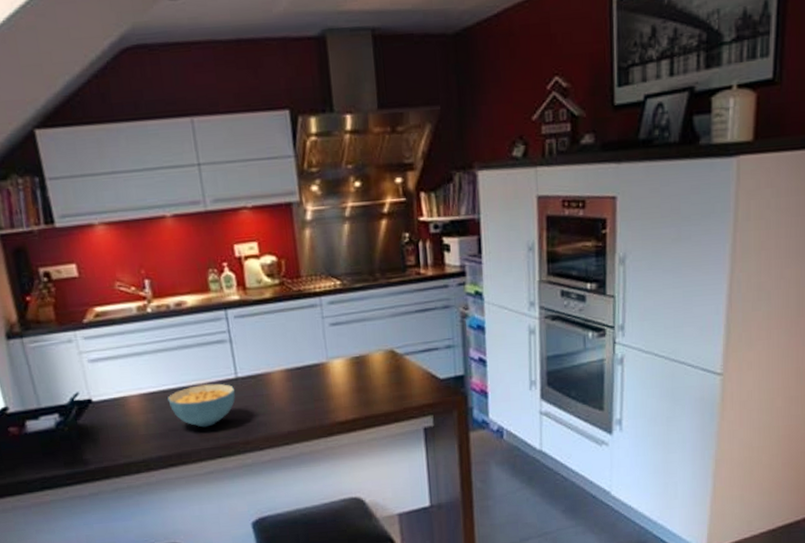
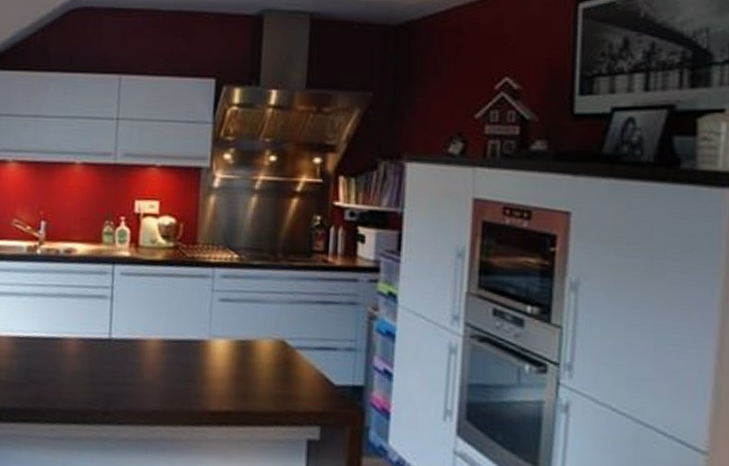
cereal bowl: present [167,383,236,428] -> none [35,338,106,386]

